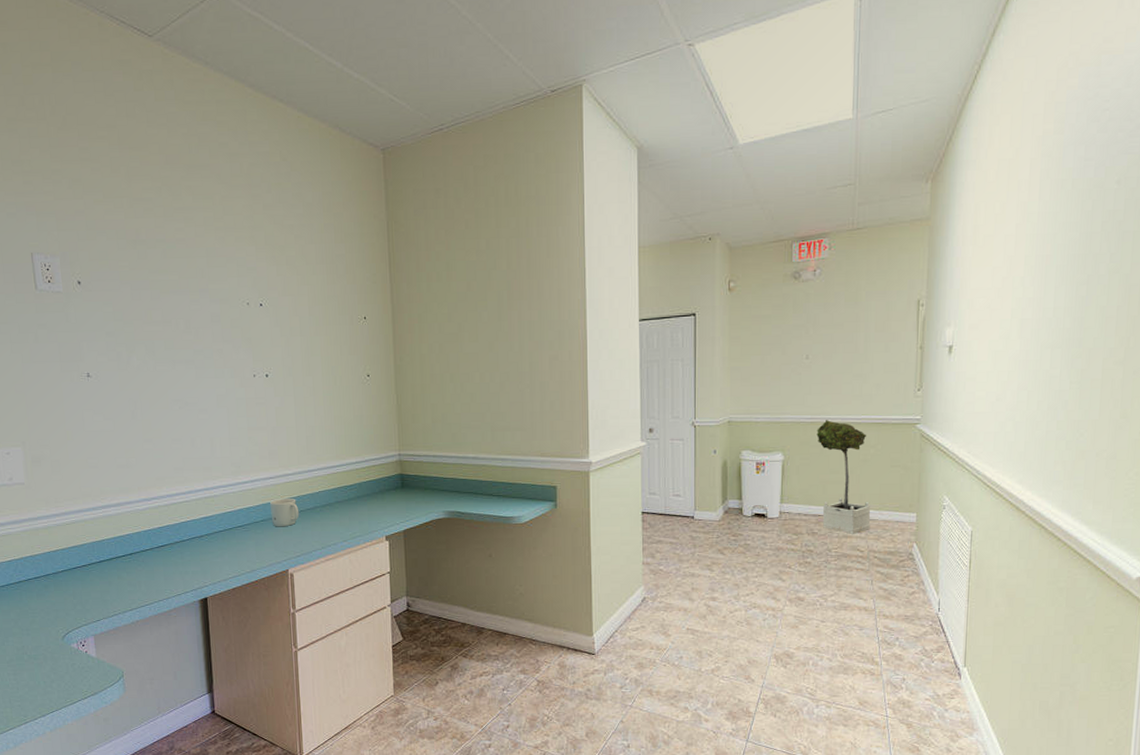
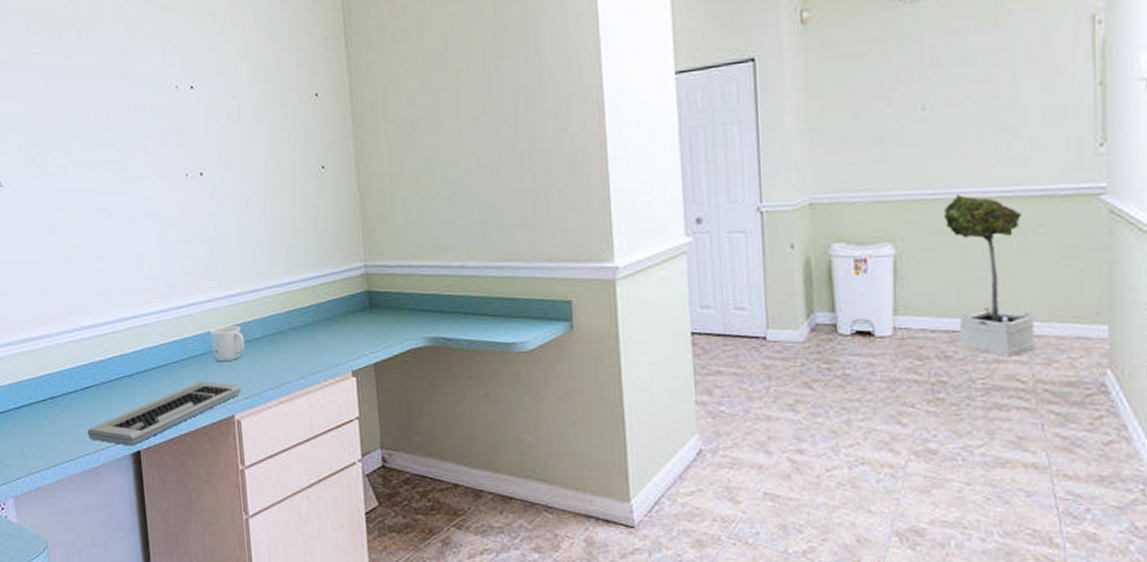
computer keyboard: none [161,542,295,594] -> present [87,381,241,446]

